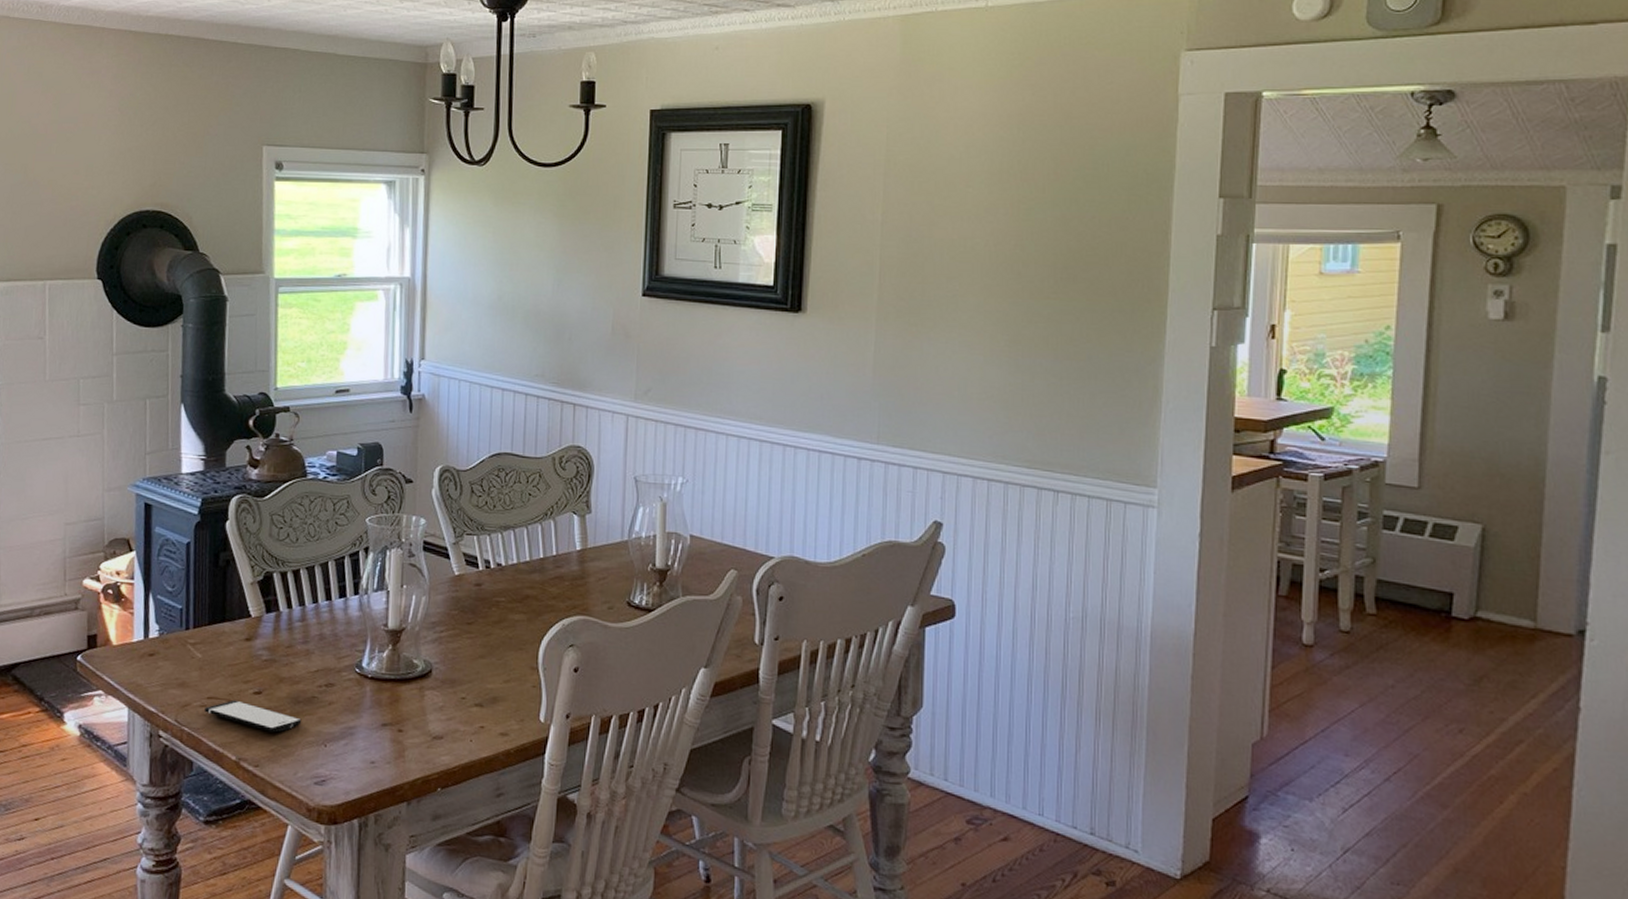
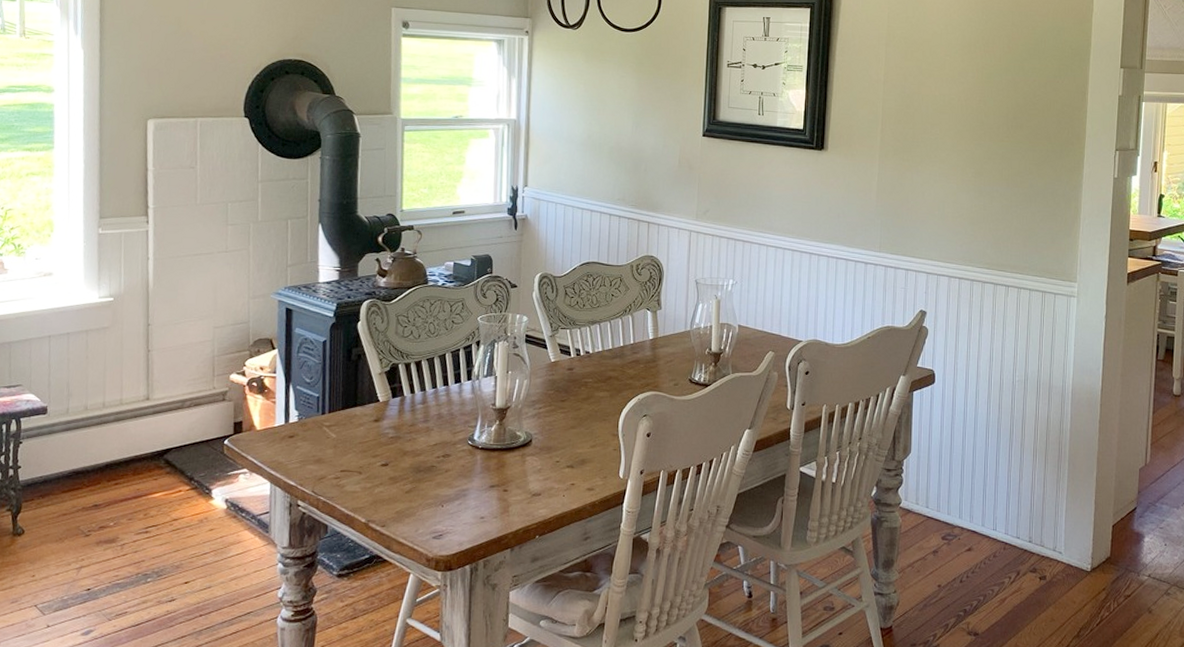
smartphone: present [205,699,302,733] -> none [338,471,422,497]

